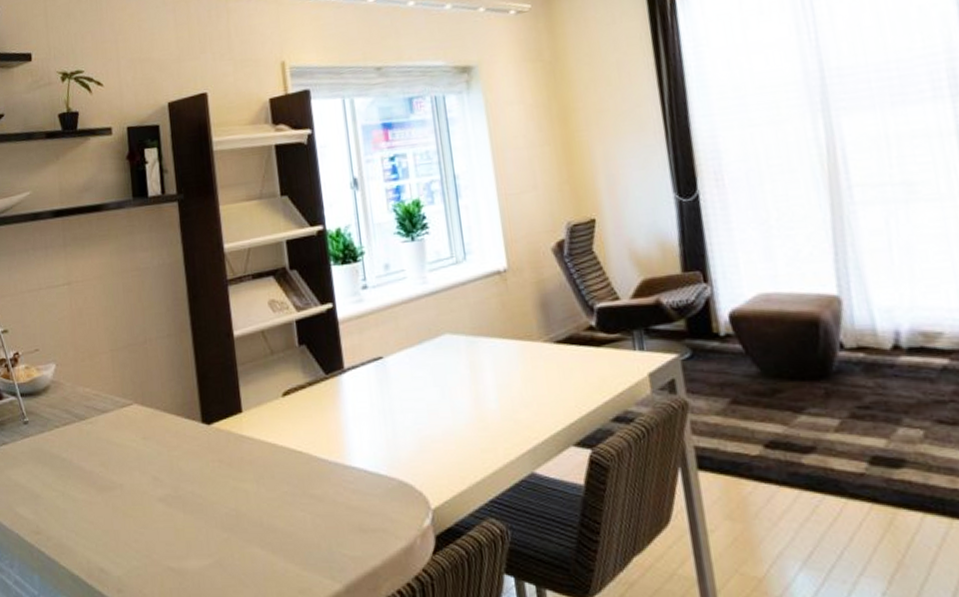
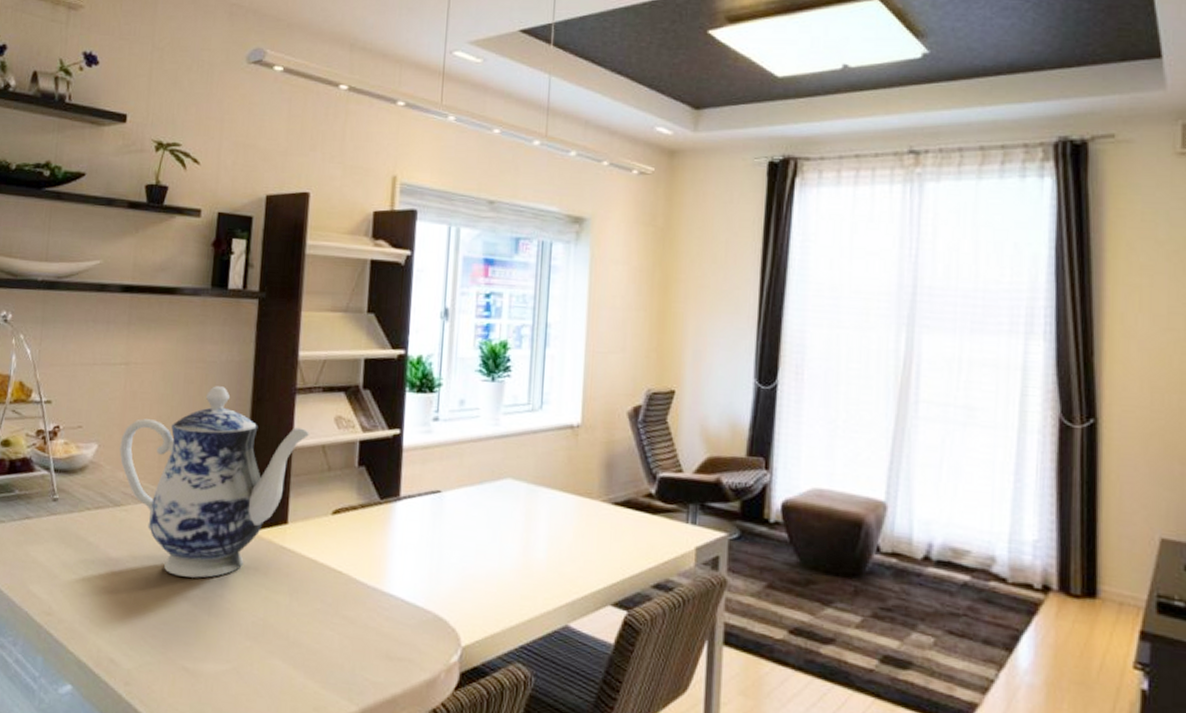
teapot: none [75,290,248,479] -> present [119,386,310,578]

